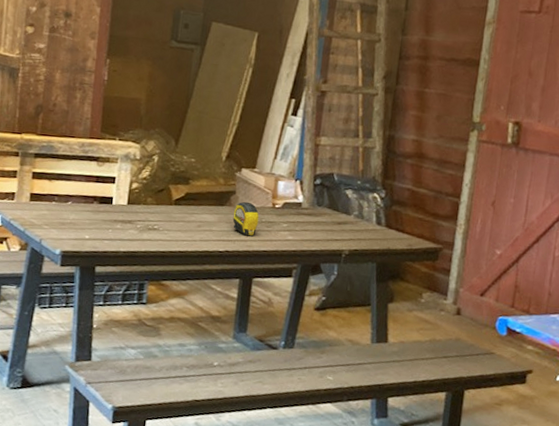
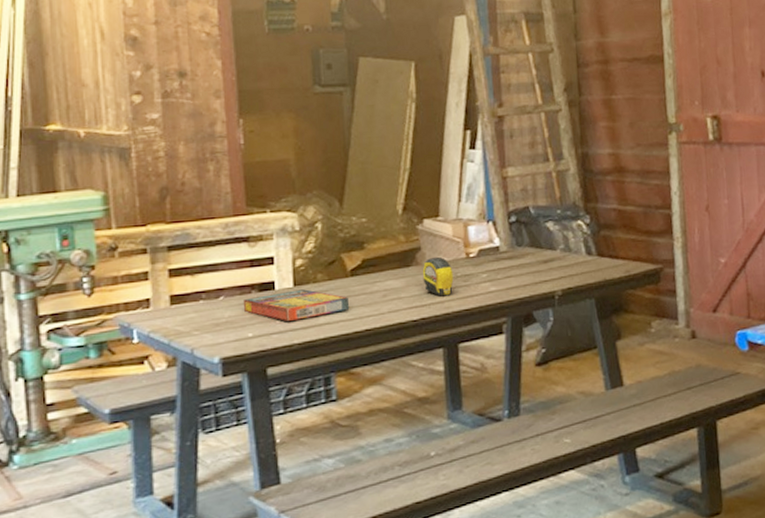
game compilation box: none [85,207,170,233] -> present [242,289,350,321]

